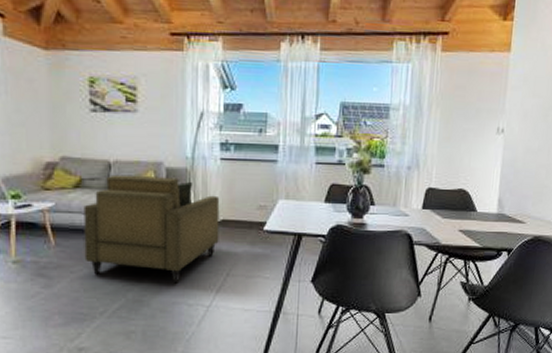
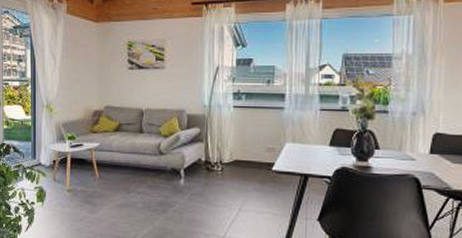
armchair: present [83,174,220,284] -> none [121,120,233,215]

